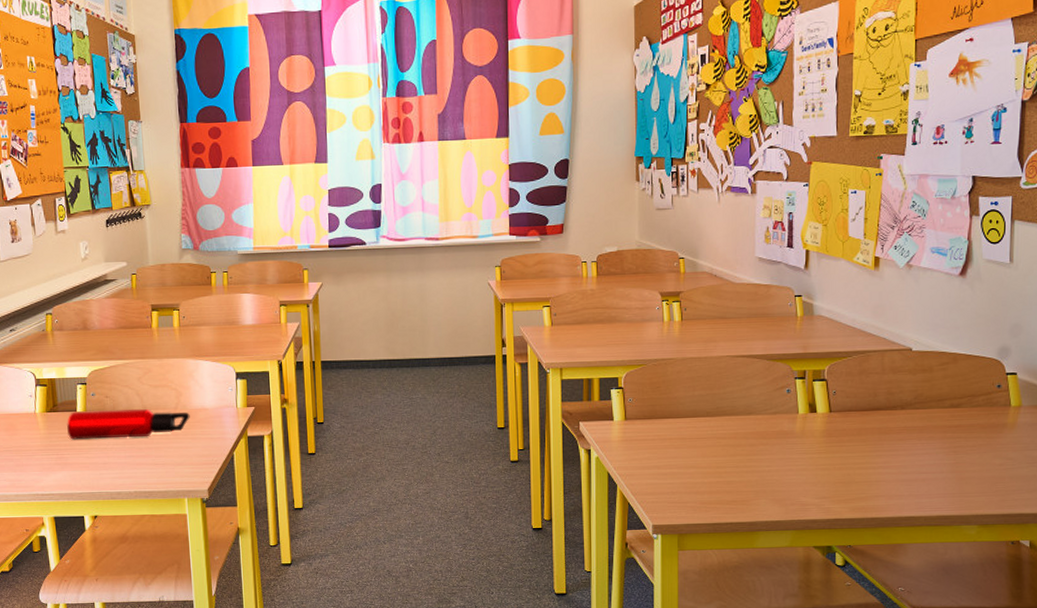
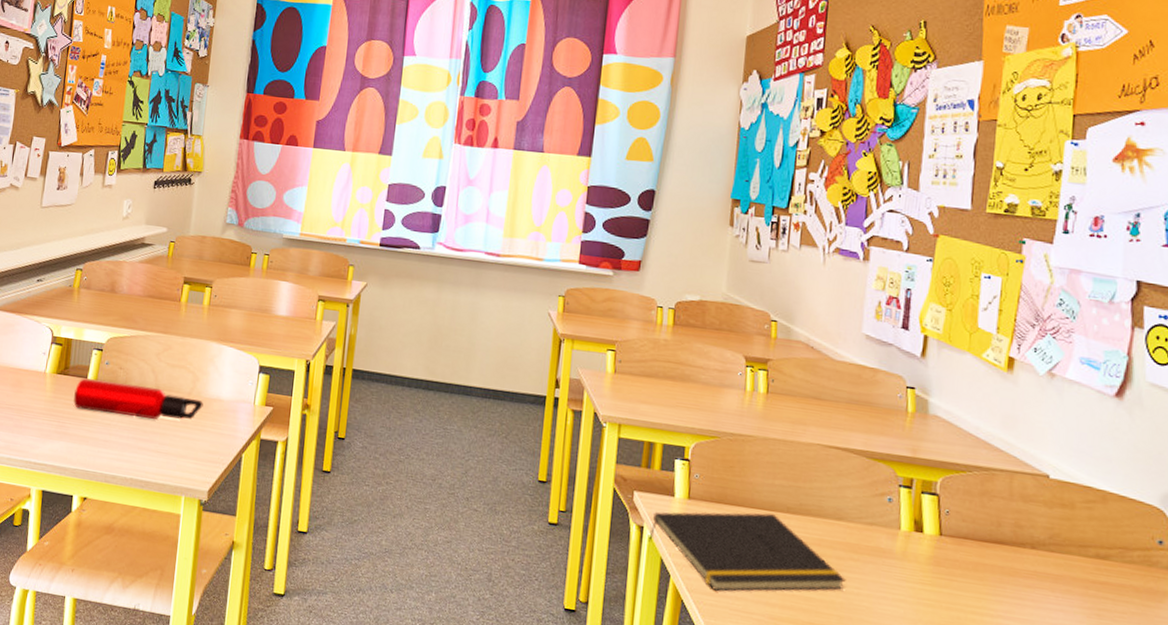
notepad: none [596,419,759,491] -> present [648,511,846,592]

